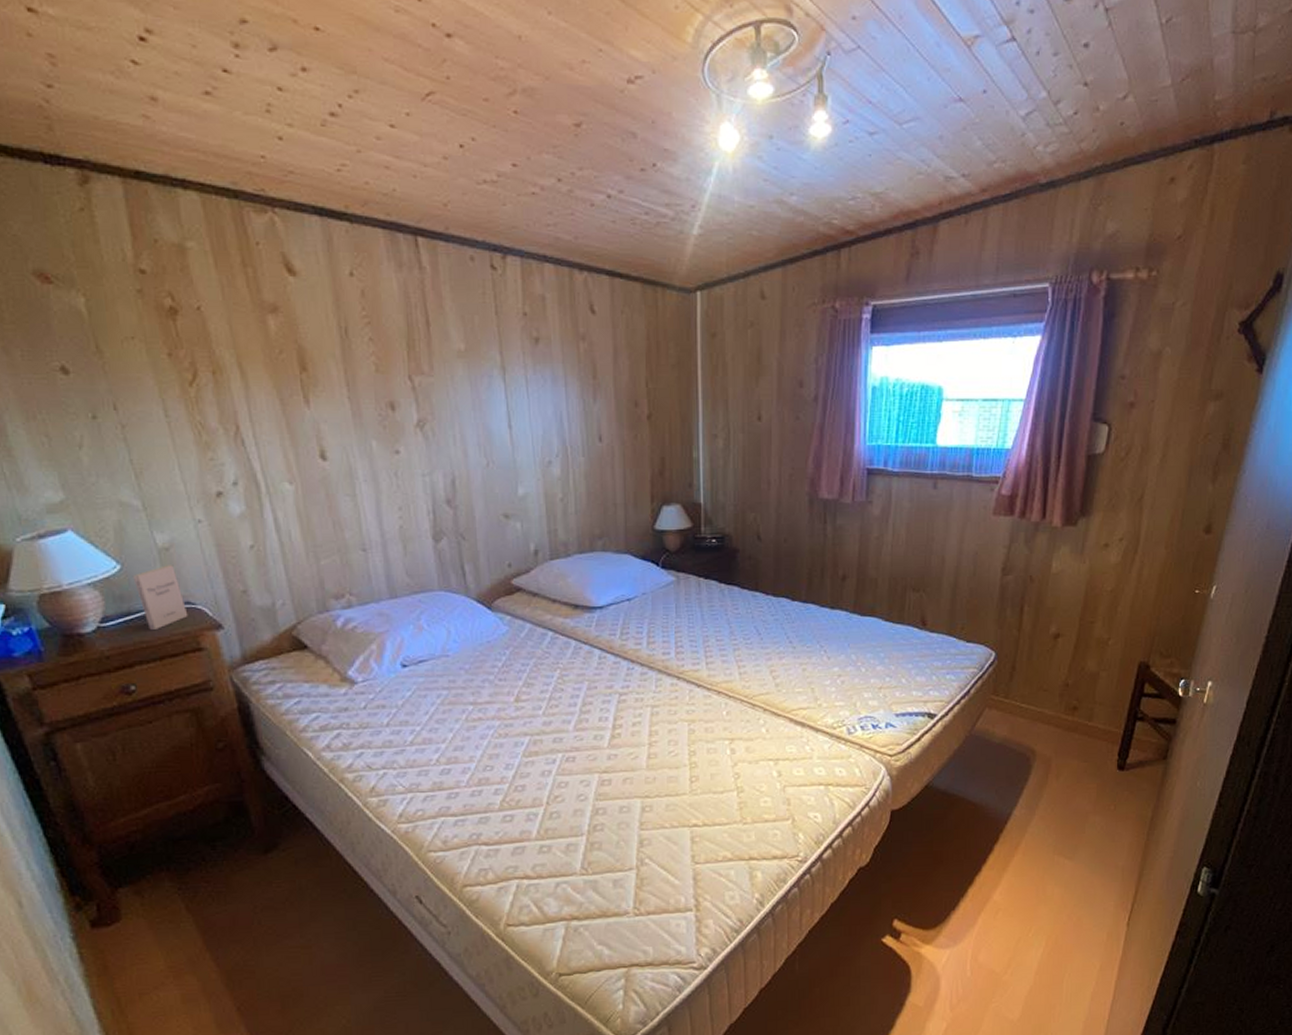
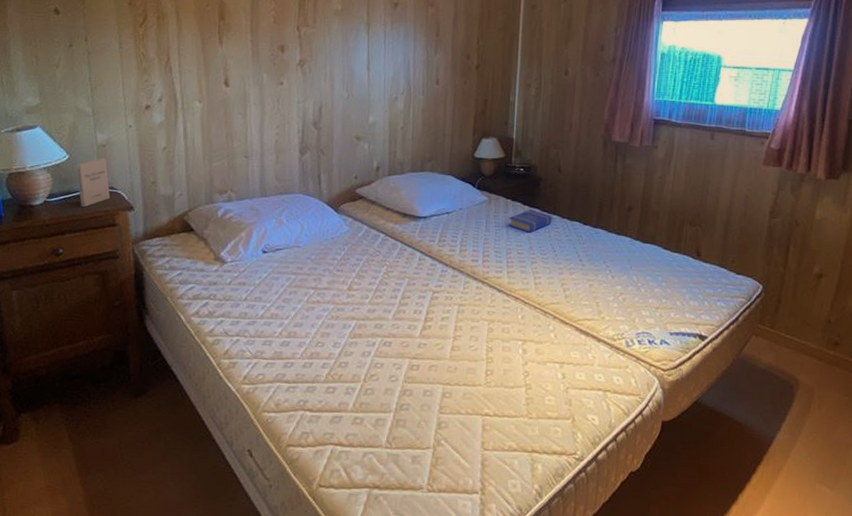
book: none [703,587,754,615] -> present [509,209,552,233]

